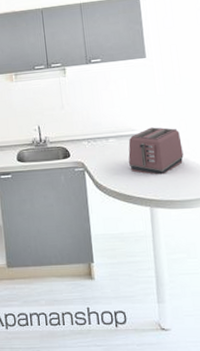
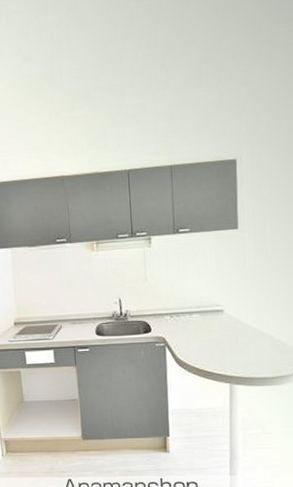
toaster: present [128,127,184,175] -> none [211,303,268,352]

